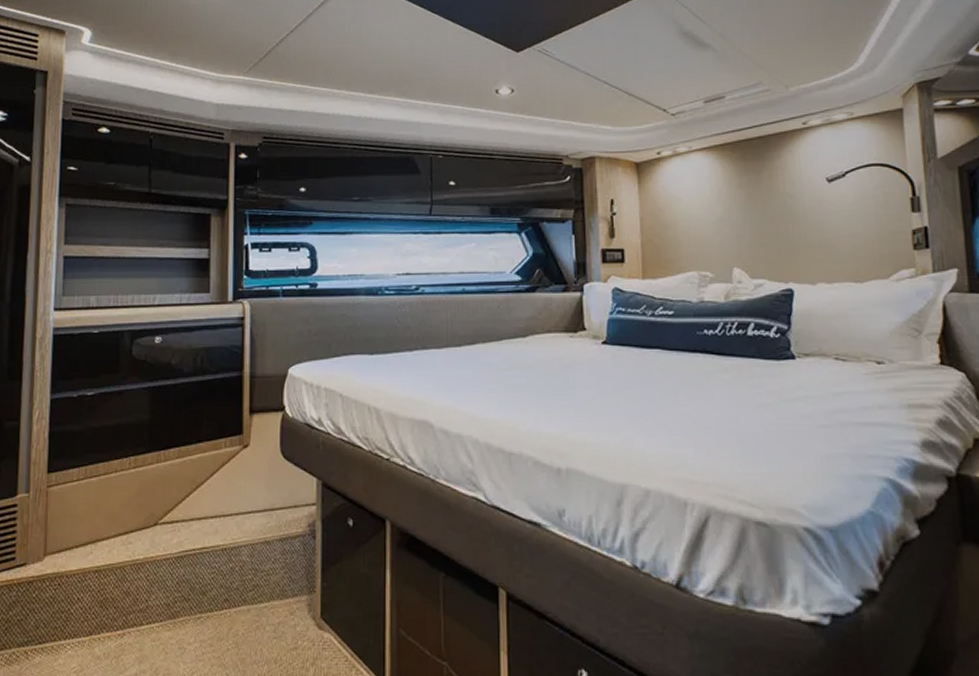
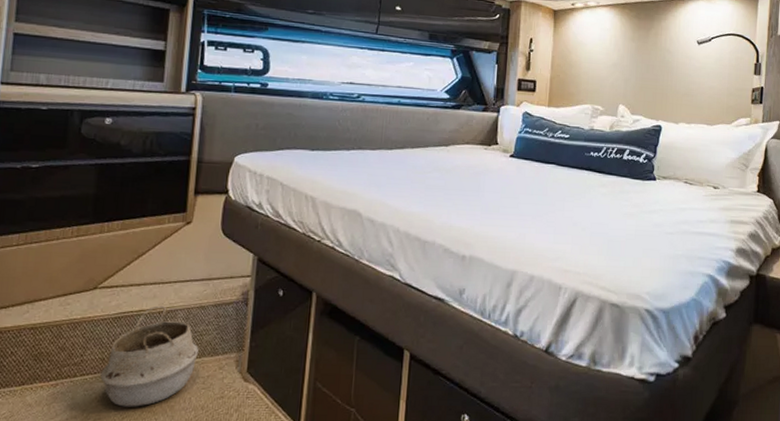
woven basket: none [167,542,266,660] -> present [100,305,199,407]

